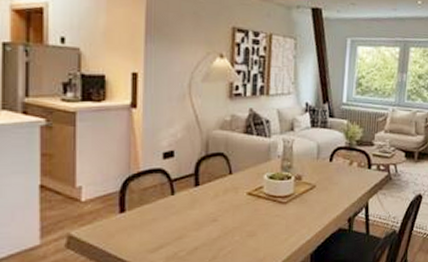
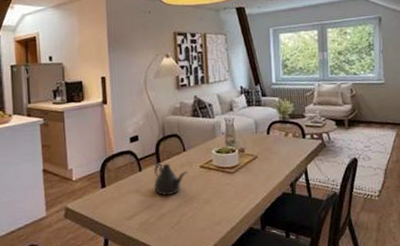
teapot: none [187,186,233,227] -> present [153,162,189,196]

